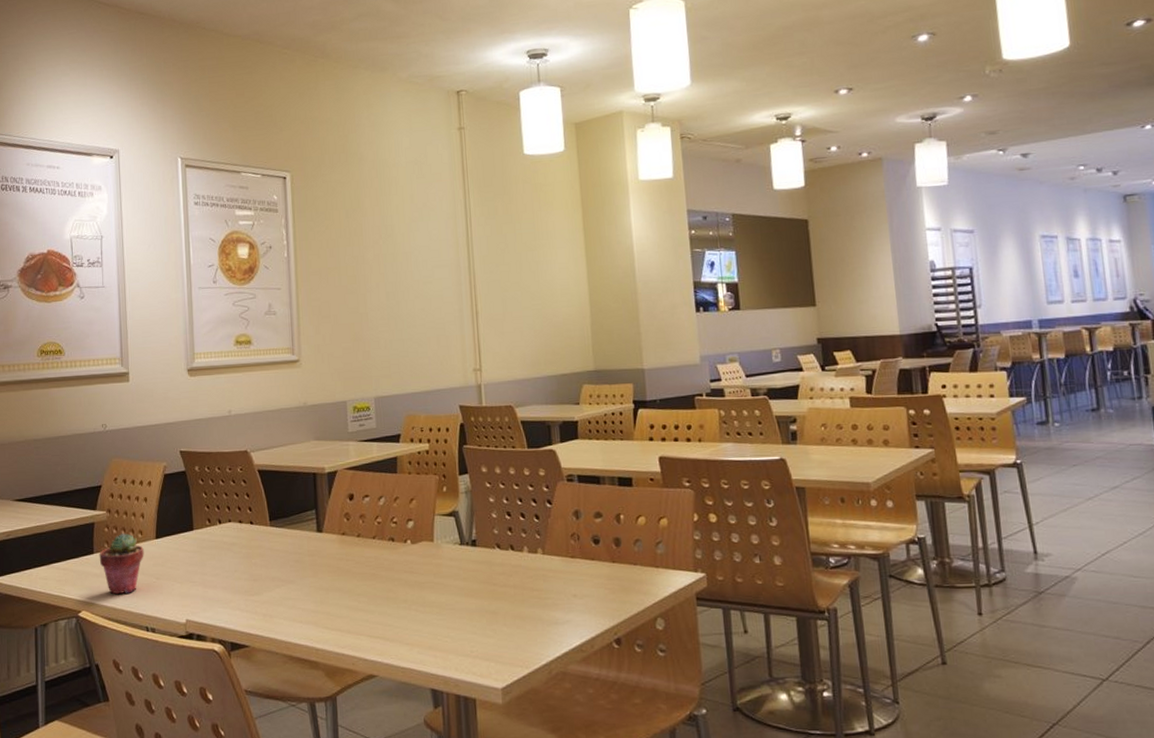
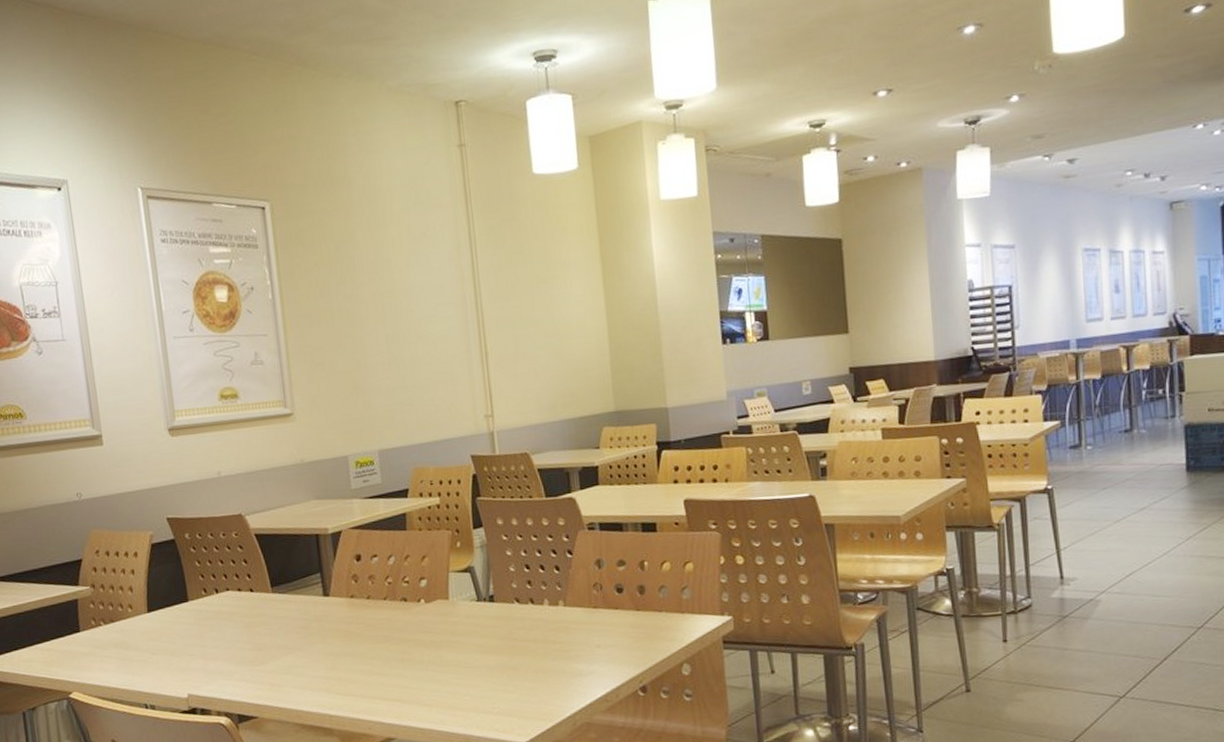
potted succulent: present [99,533,144,595] -> none [86,608,137,673]

